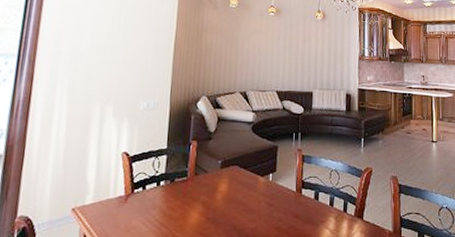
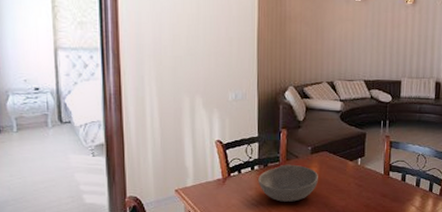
bowl: none [163,179,227,223] -> present [258,164,318,202]

